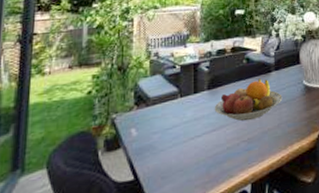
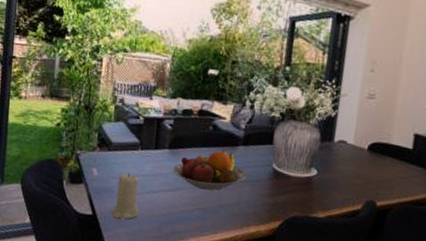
candle: none [155,124,185,177] -> present [111,173,139,219]

